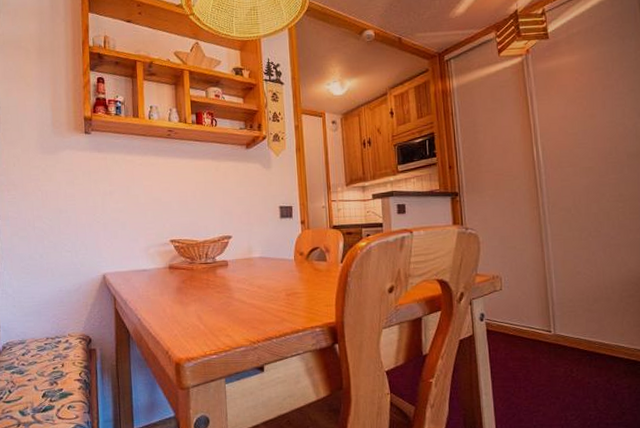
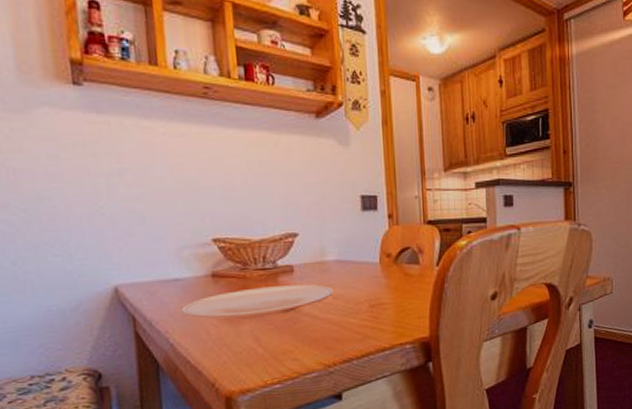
plate: none [147,275,258,302] -> present [182,284,333,319]

